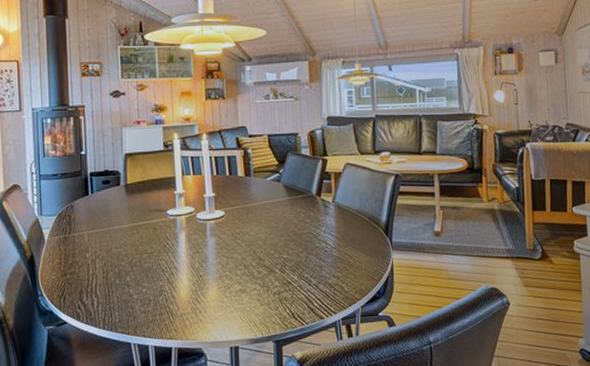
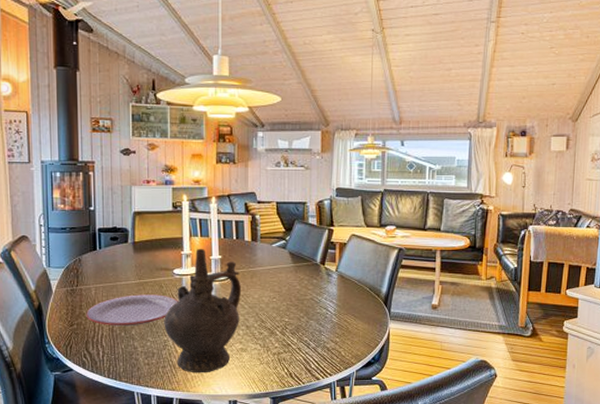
plate: none [79,237,173,274] -> present [86,294,178,327]
ceremonial vessel: none [159,186,237,319] -> present [164,248,241,373]

